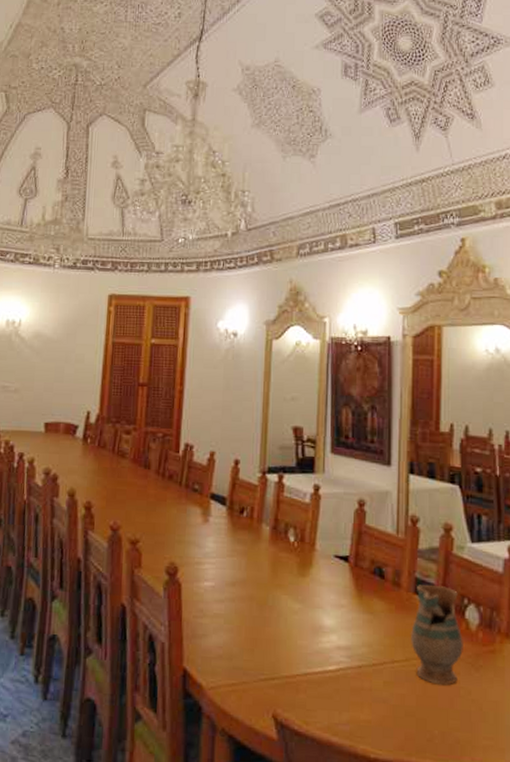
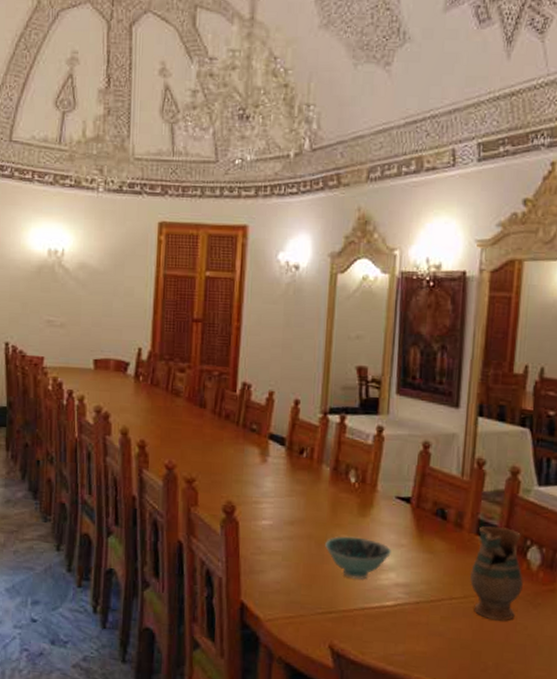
bowl: none [266,596,333,643] -> present [325,535,392,580]

